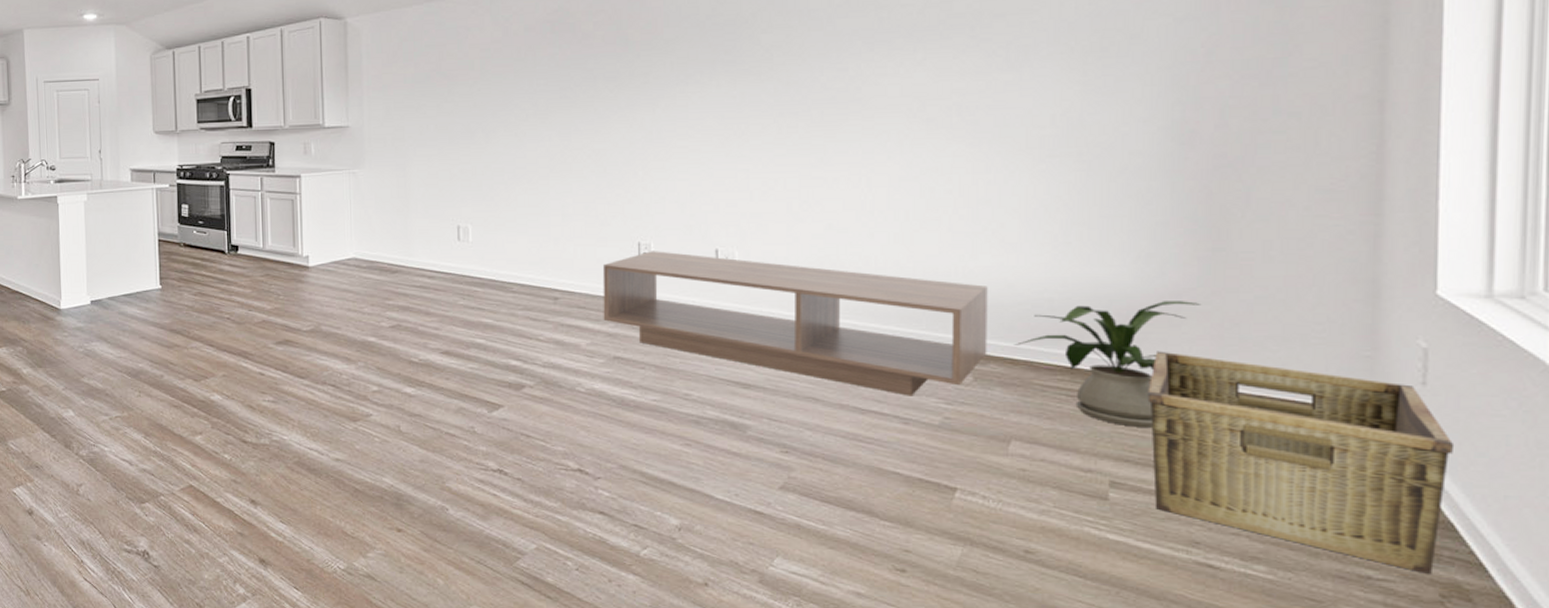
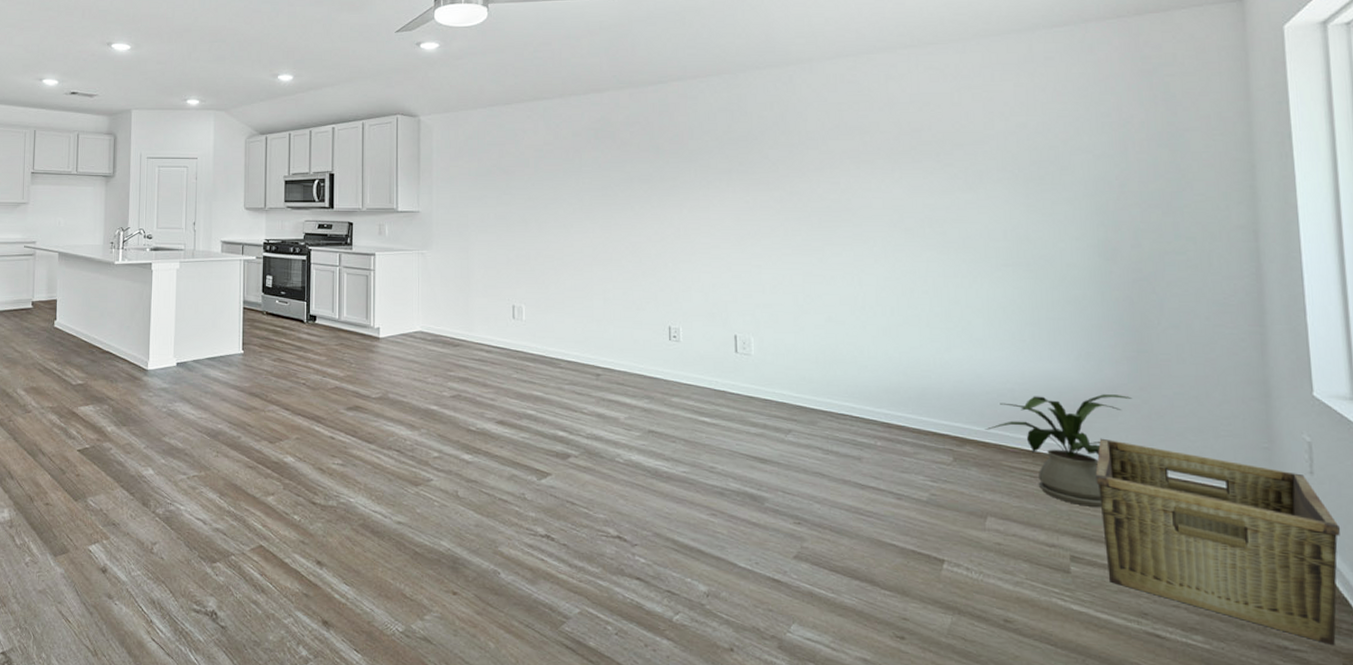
tv stand: present [602,251,988,396] -> none [638,334,964,474]

